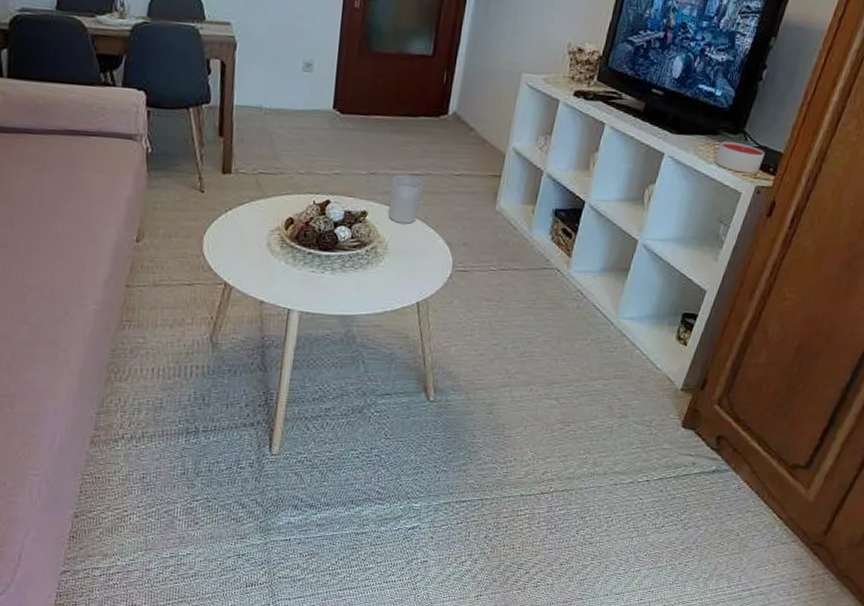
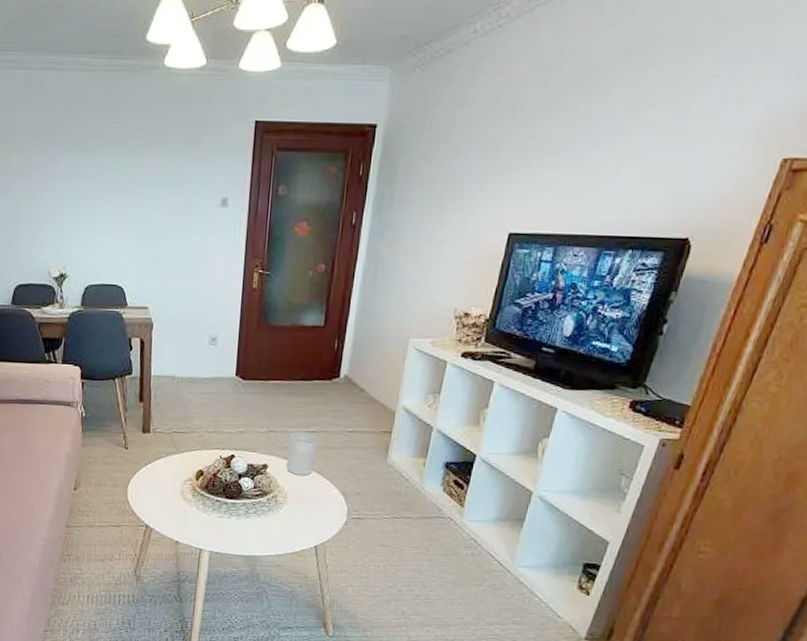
candle: present [714,141,766,174] -> none [612,395,670,427]

